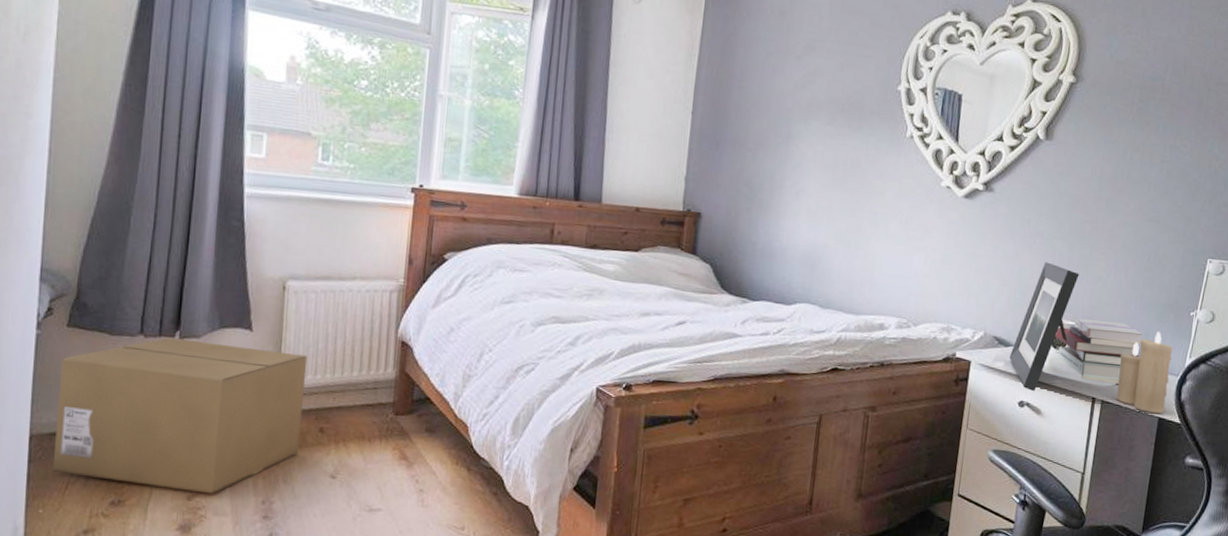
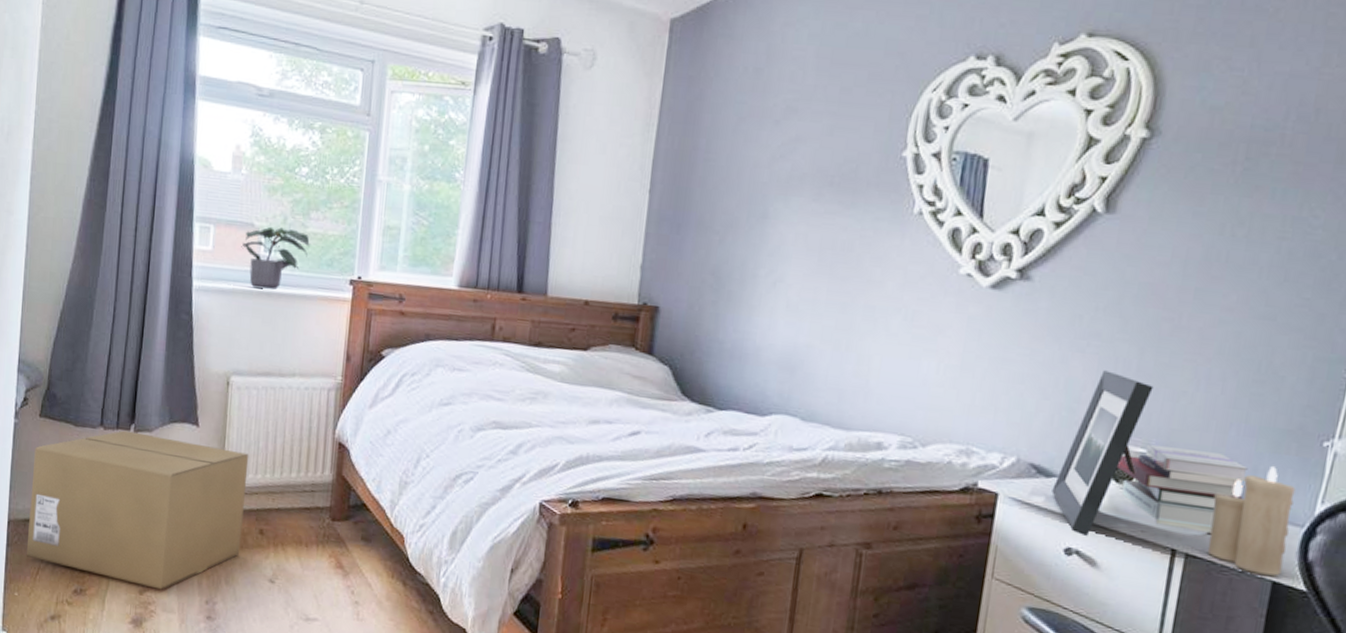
potted plant: none [297,136,370,198] -> present [241,226,310,291]

